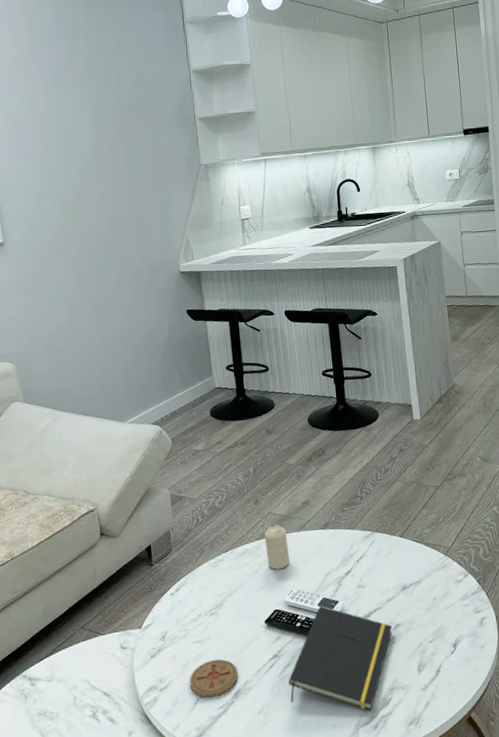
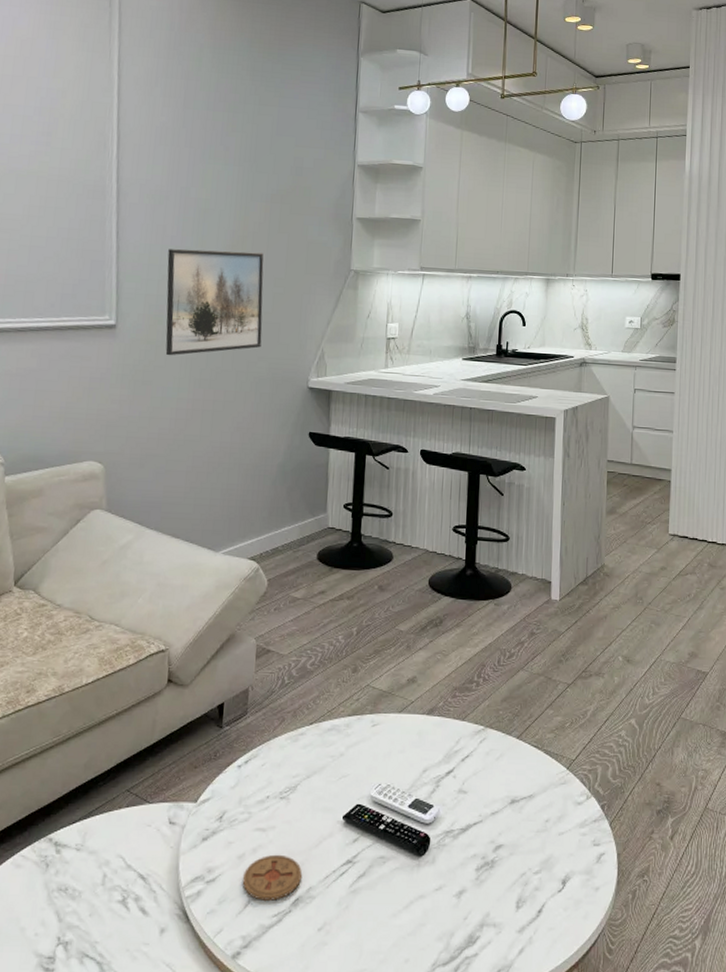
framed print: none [38,161,133,263] -> present [165,249,264,356]
candle: present [264,524,290,570] -> none [357,700,385,755]
notepad: present [288,606,393,711] -> none [358,808,493,948]

